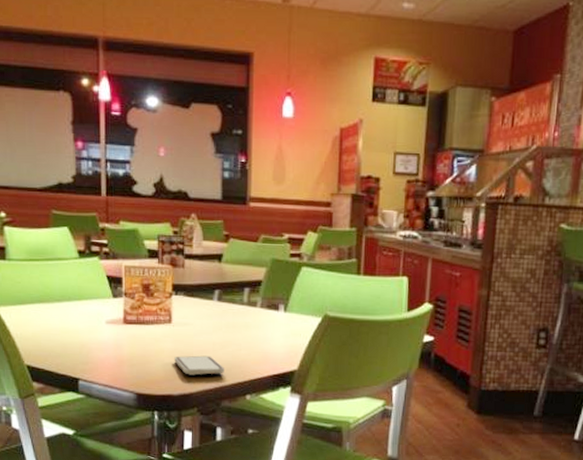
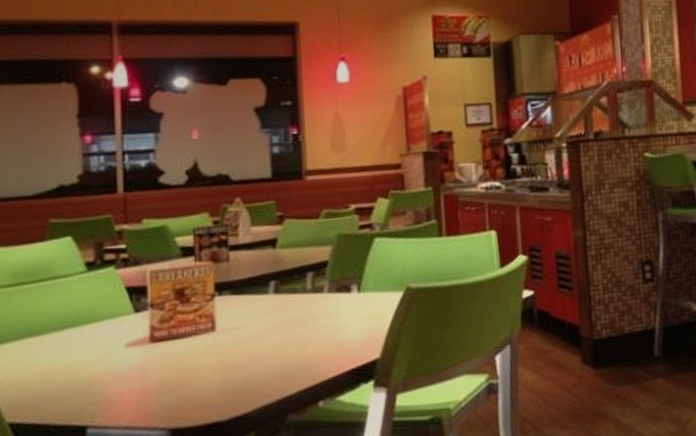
smartphone: present [174,355,224,376] -> none [220,362,288,392]

